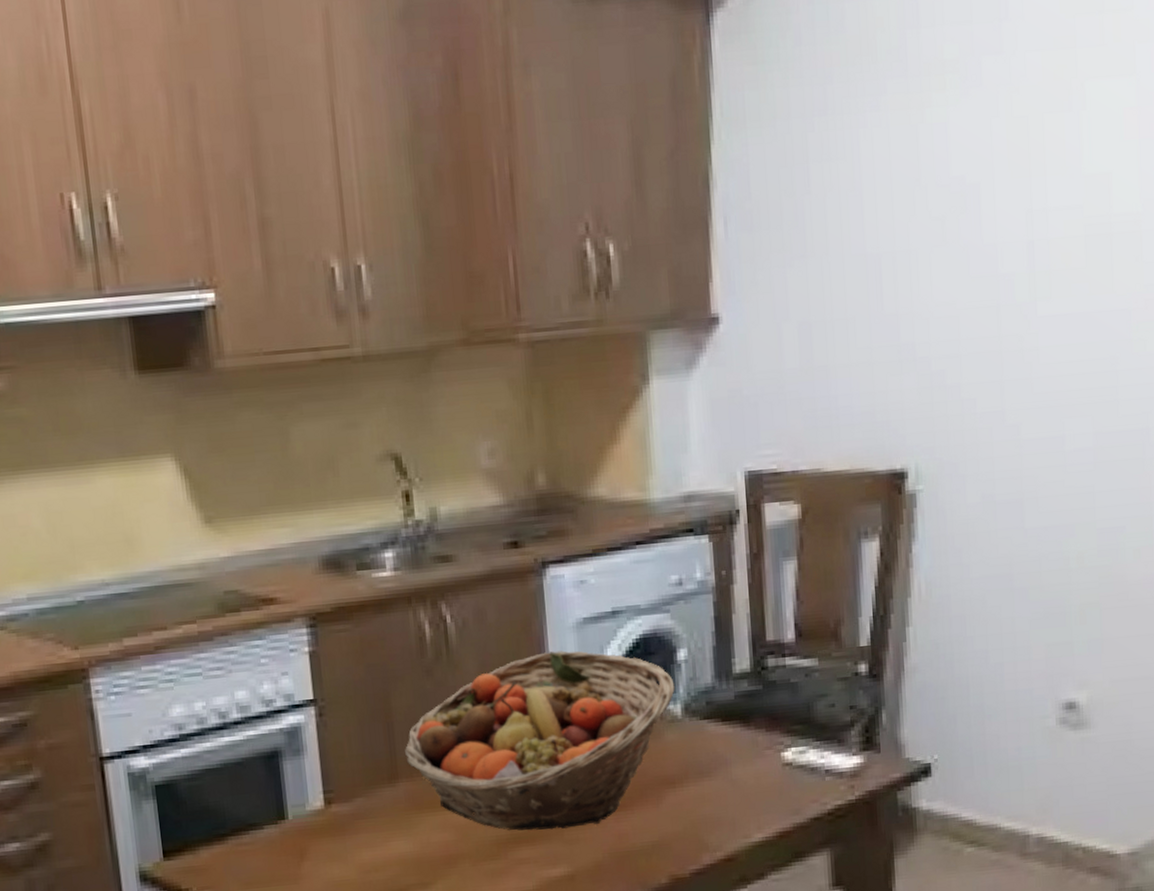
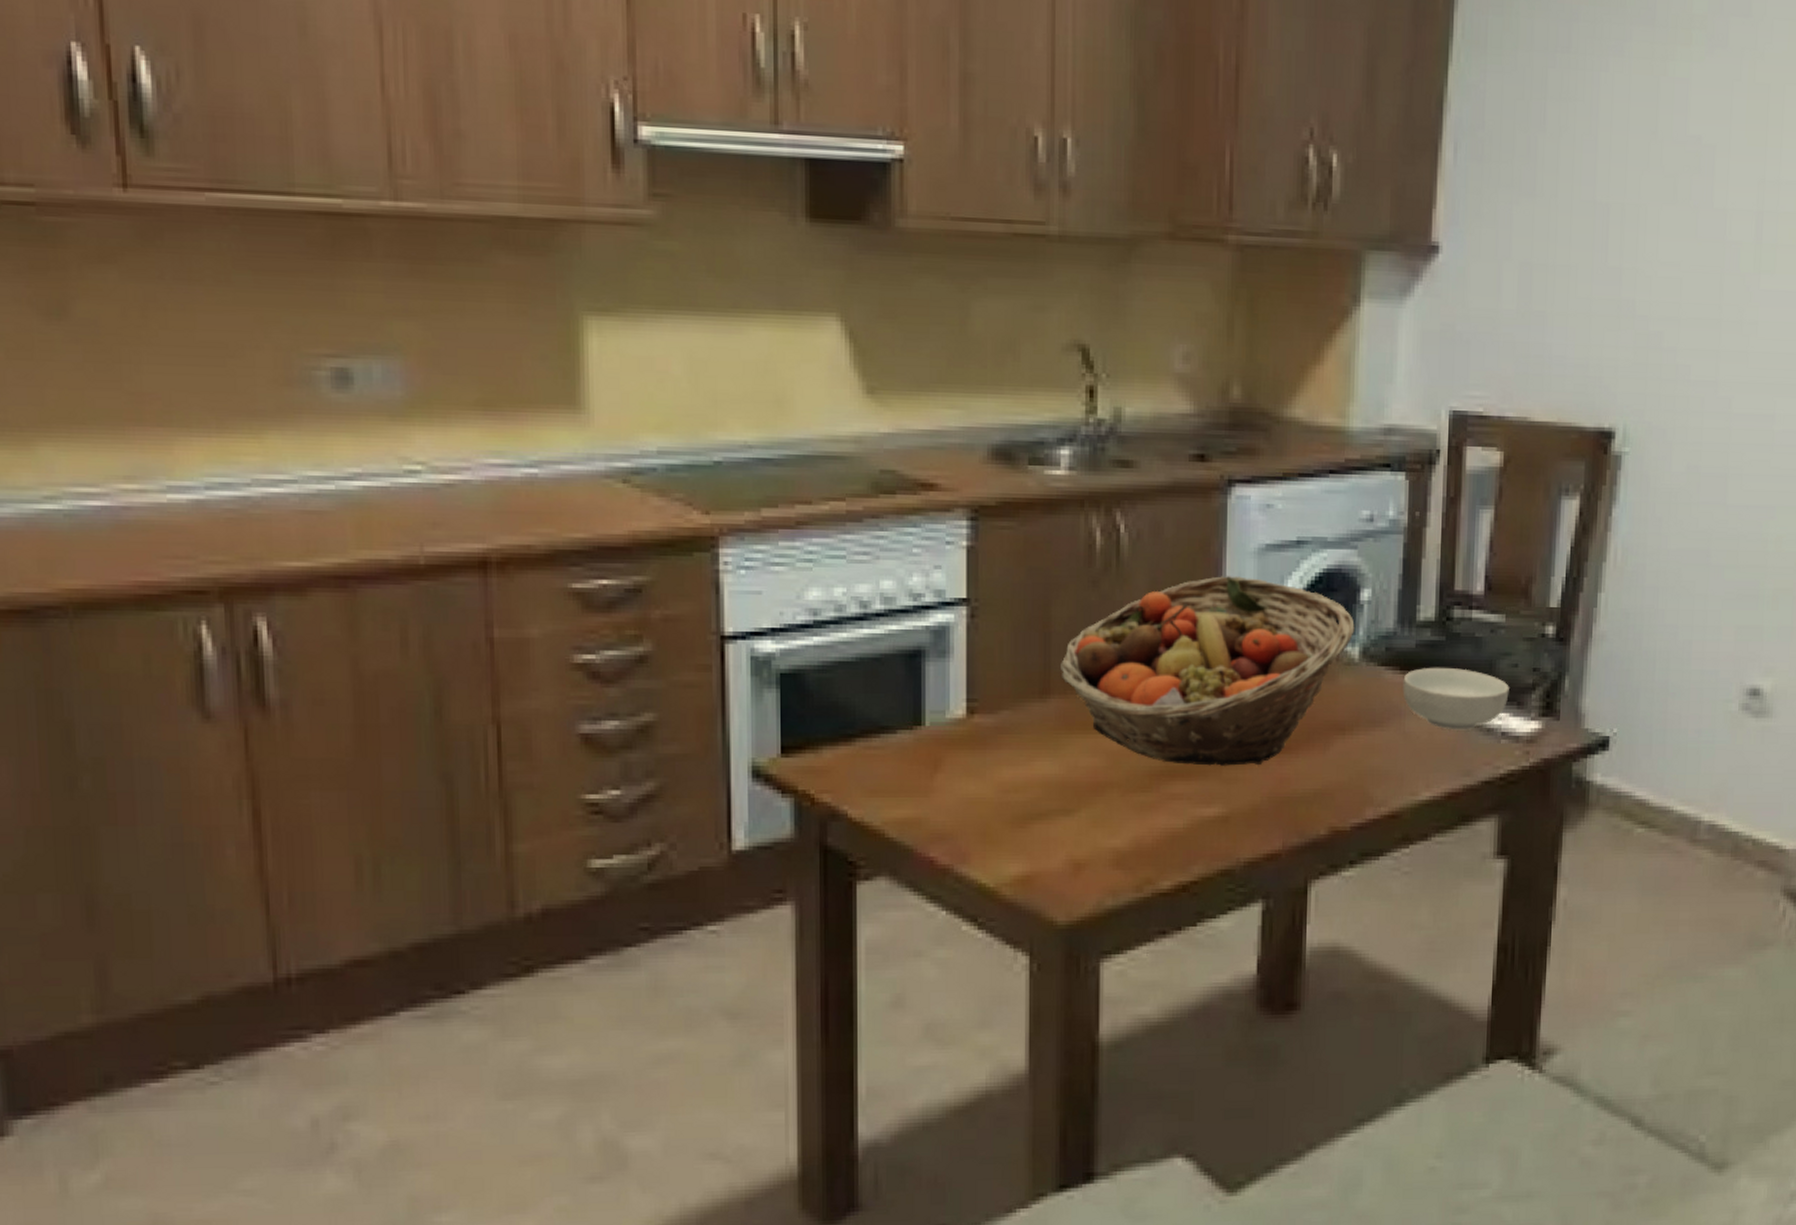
cereal bowl: none [725,713,829,773] -> present [1402,667,1509,730]

